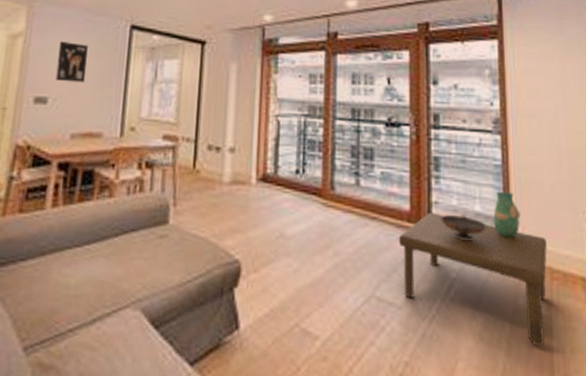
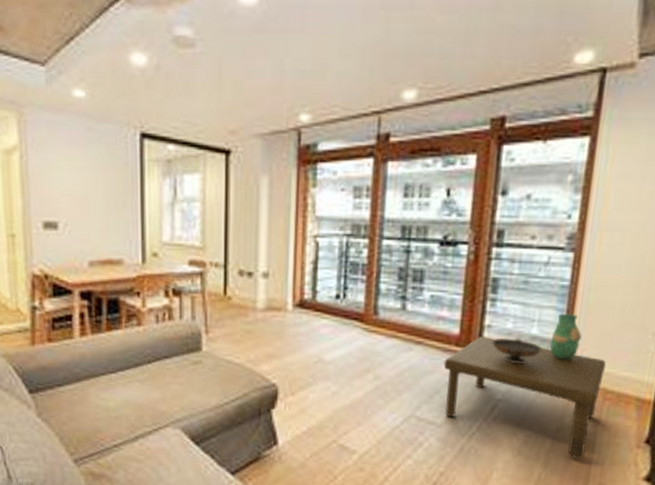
wall art: present [55,41,88,83] -> none [60,155,95,204]

